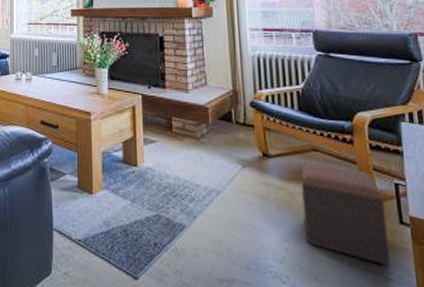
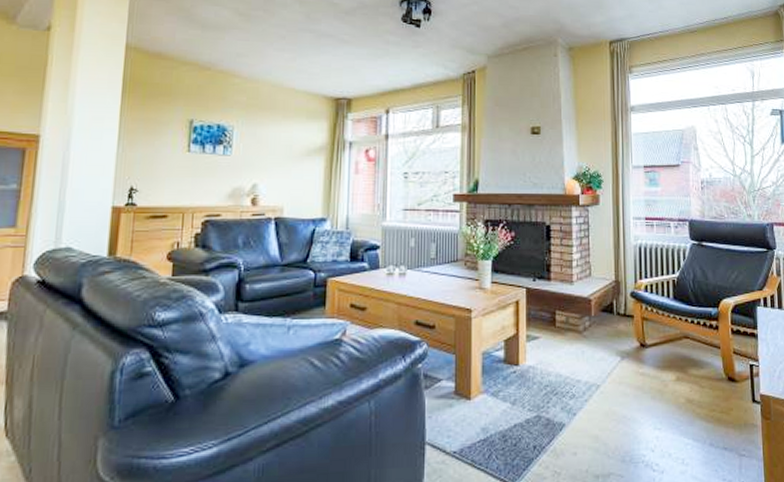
footstool: present [300,161,390,266] -> none [673,349,743,443]

